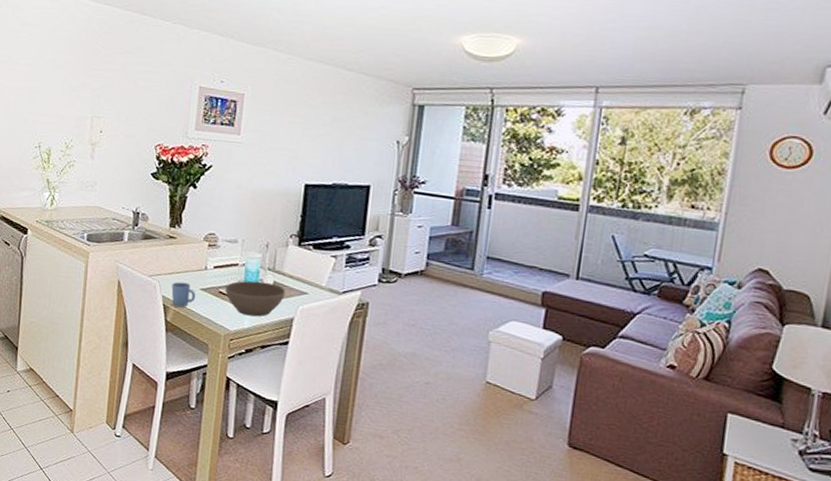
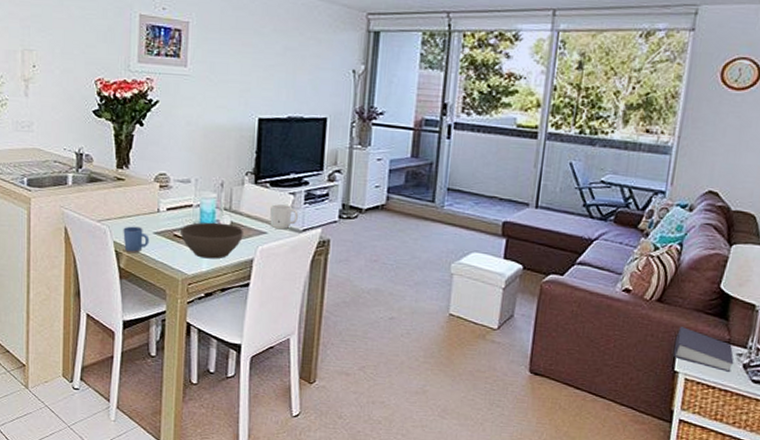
mug: none [311,266,339,291] -> present [270,204,298,230]
book: none [721,407,789,458] -> present [672,327,734,372]

